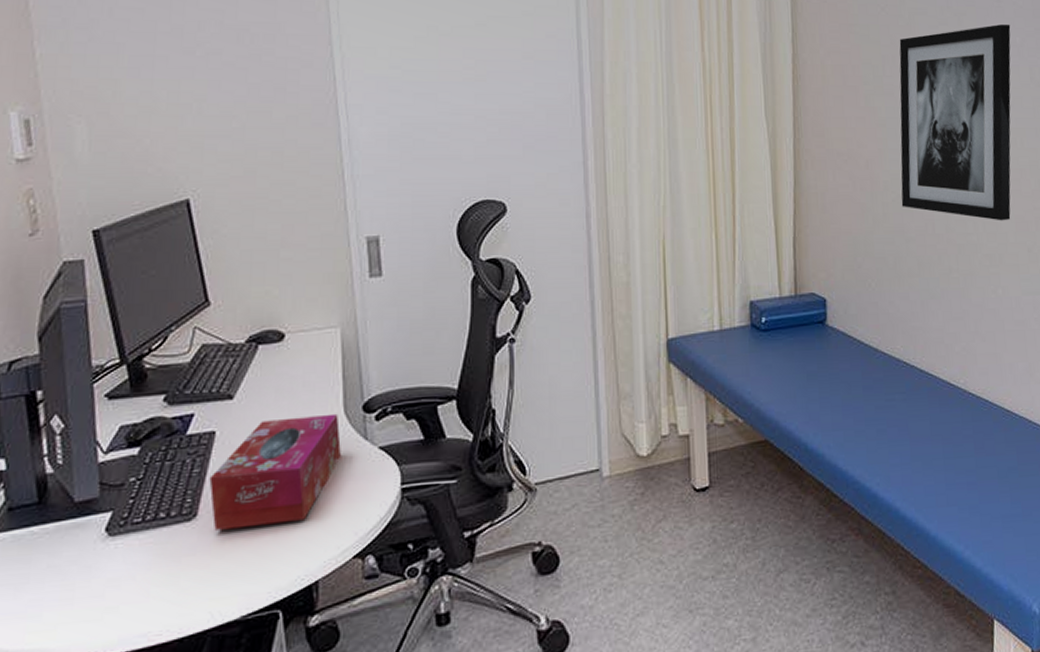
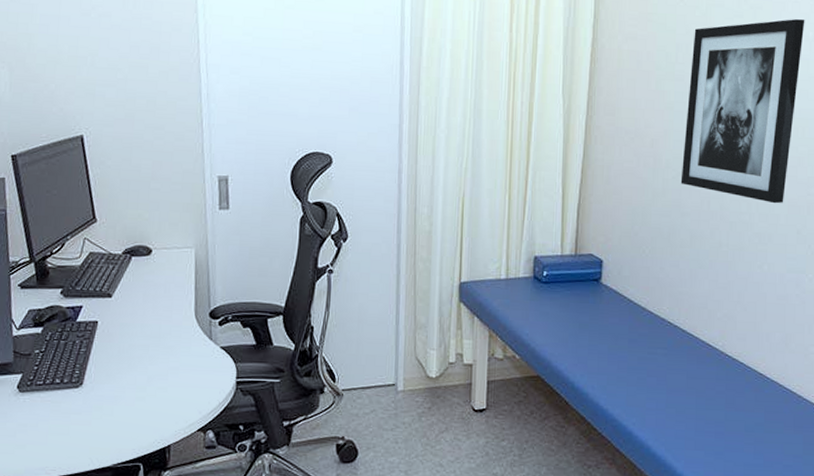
tissue box: present [209,413,341,531] -> none [92,316,192,398]

